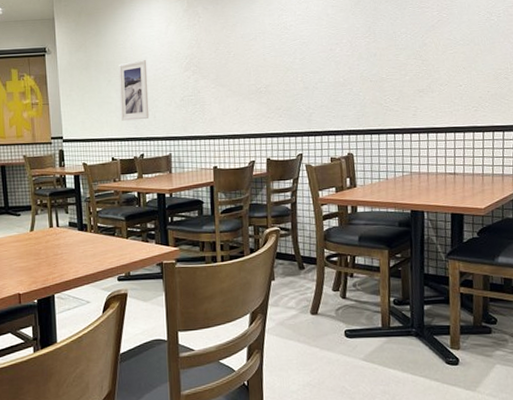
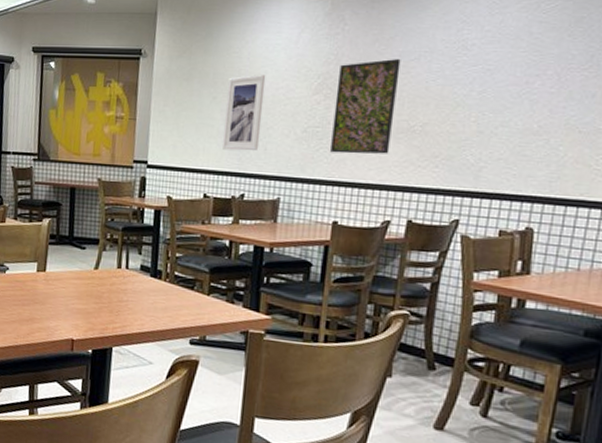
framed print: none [201,40,246,114] -> present [330,59,401,154]

